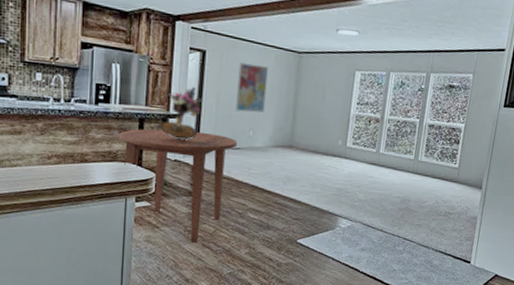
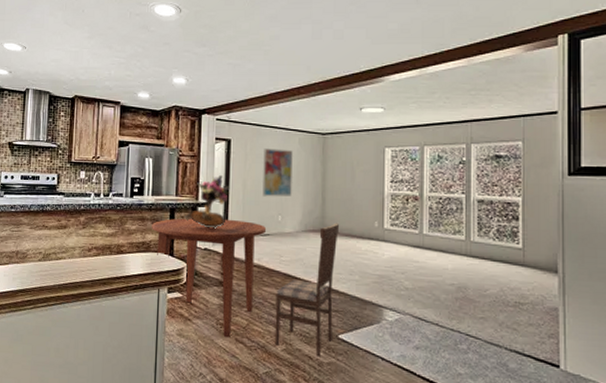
dining chair: none [239,139,308,259] -> present [274,223,340,357]

